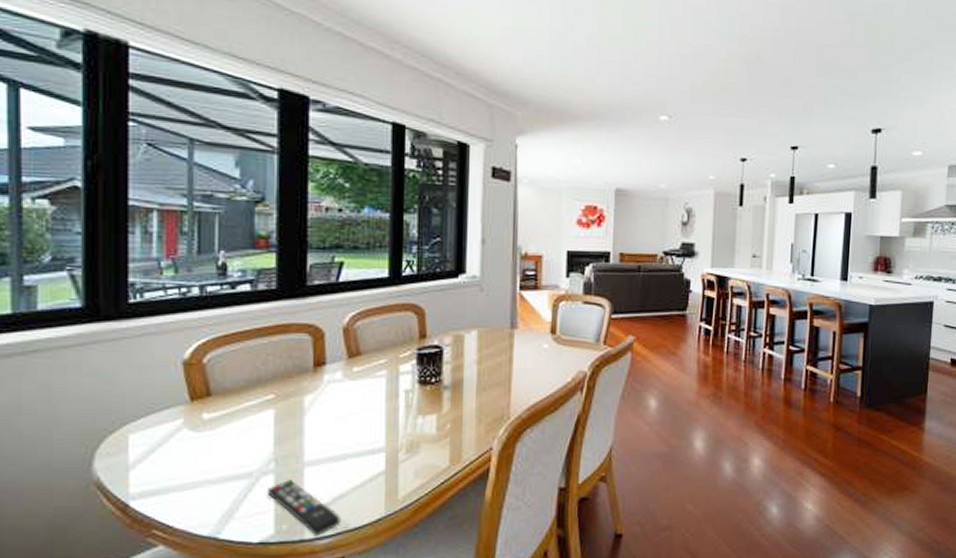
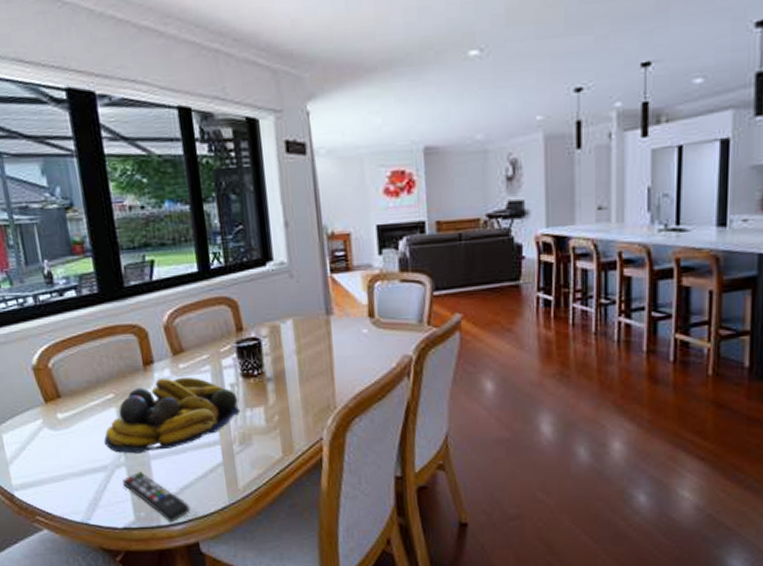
fruit bowl: none [255,380,412,460] -> present [104,376,241,454]

